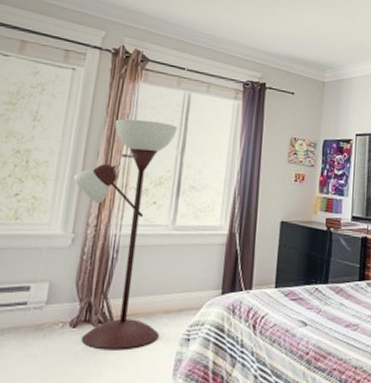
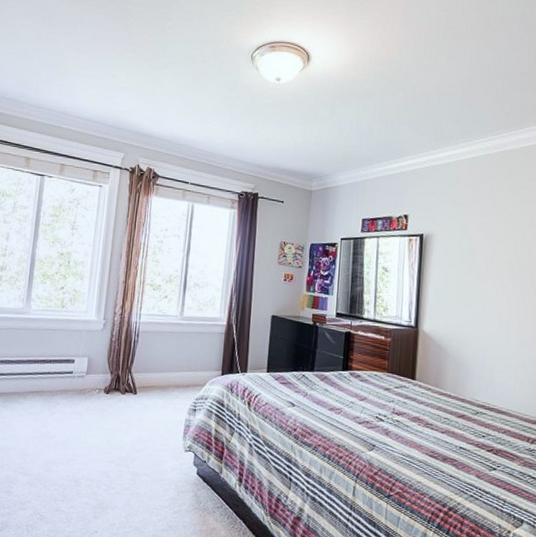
floor lamp: present [73,118,178,349] -> none [103,226,184,414]

